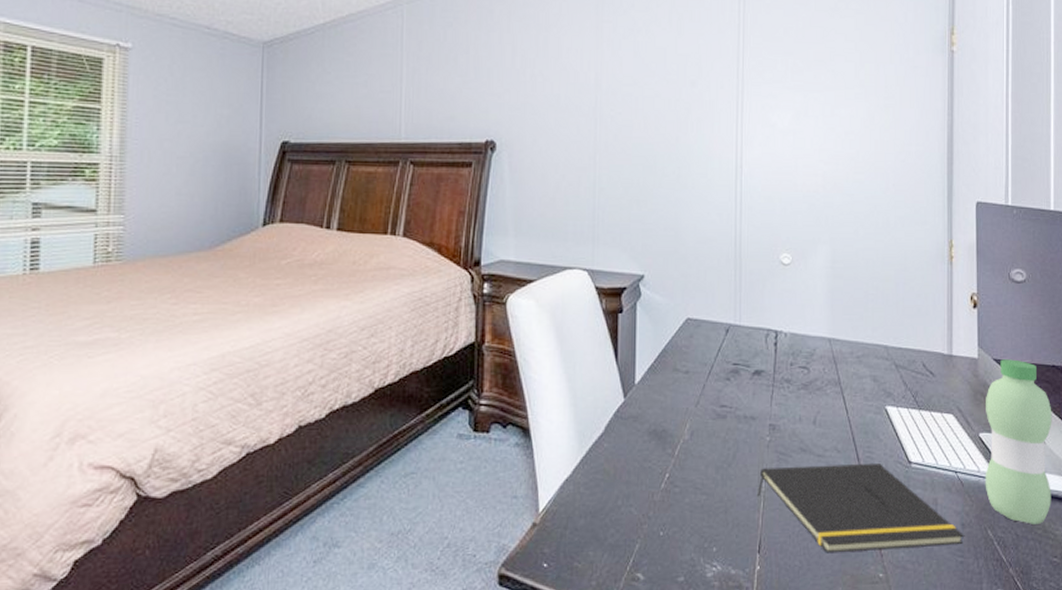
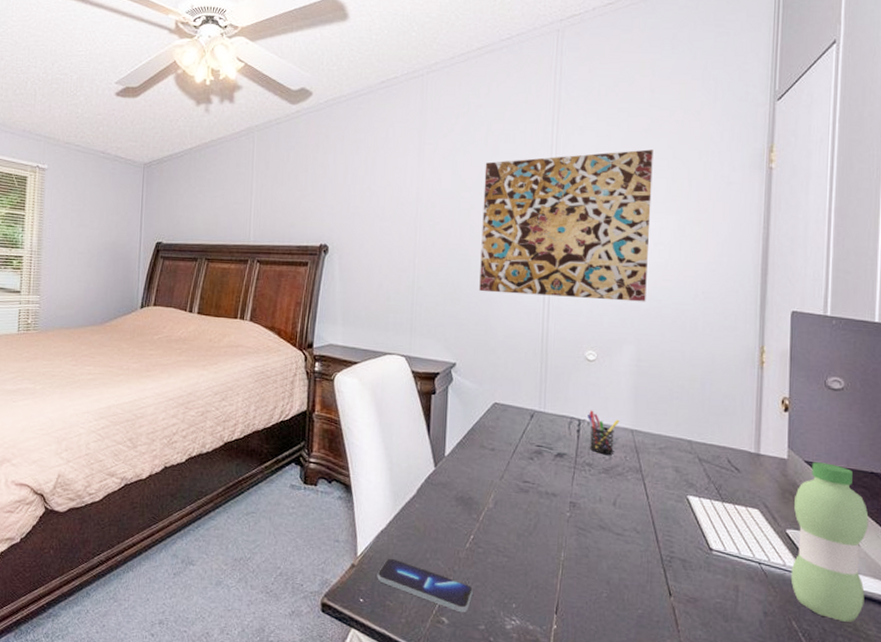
smartphone: none [562,510,670,565] -> present [377,558,473,613]
wall art: none [667,30,841,197] -> present [479,149,653,302]
notepad: present [756,464,965,554] -> none [555,540,767,631]
pen holder: none [784,320,817,368] -> present [587,410,620,454]

